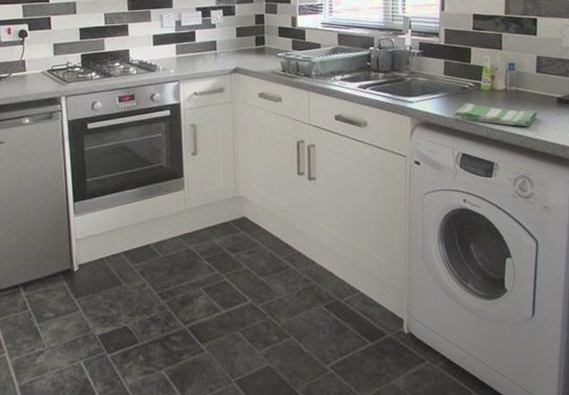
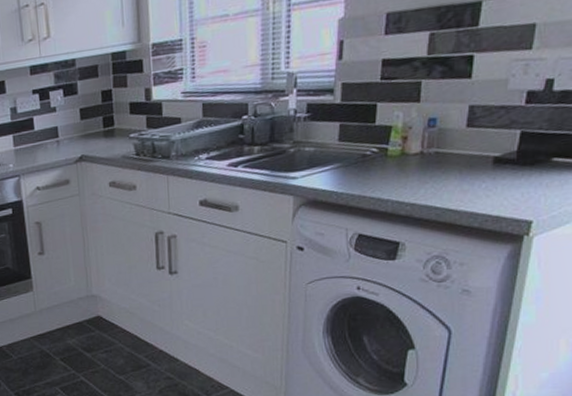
dish towel: present [453,102,537,127] -> none [349,173,463,197]

